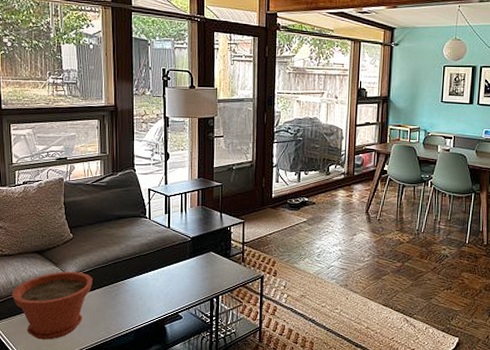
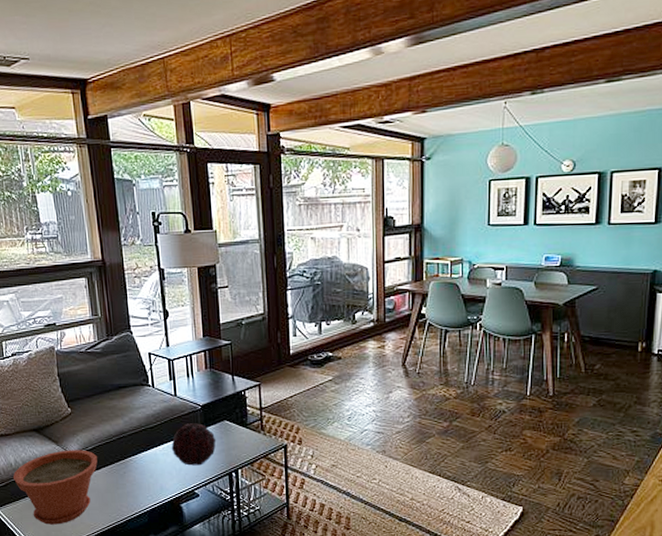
decorative orb: none [161,253,202,291] -> present [171,423,216,466]

